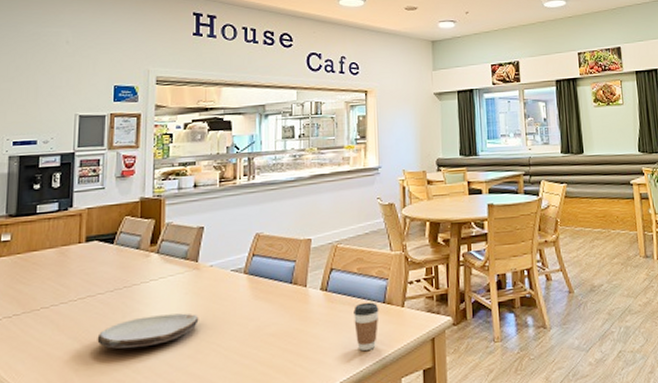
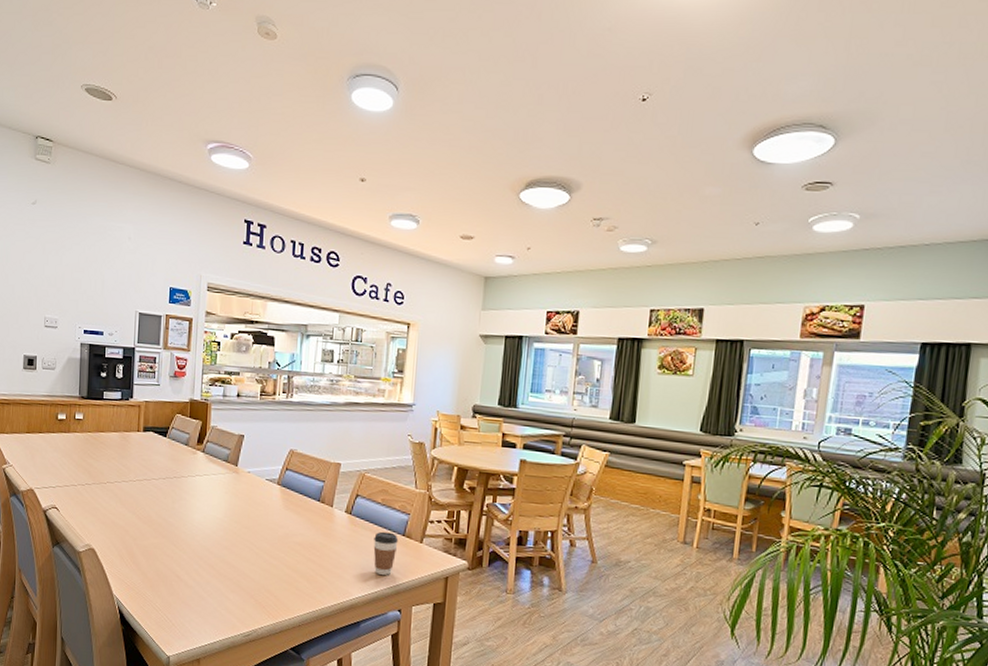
plate: present [97,313,199,349] -> none [151,506,236,532]

